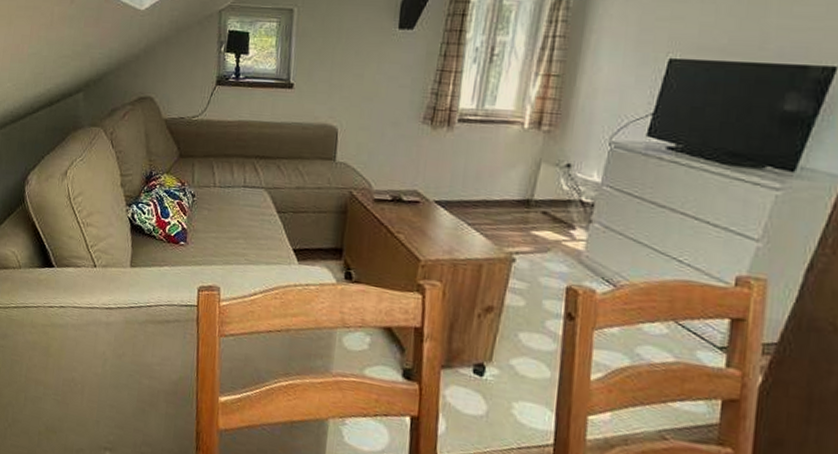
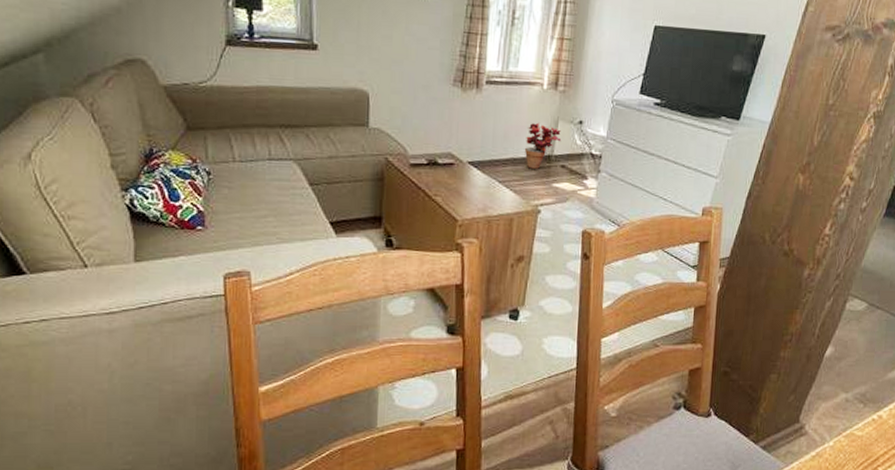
potted plant: none [498,163,544,214] -> present [524,122,562,169]

